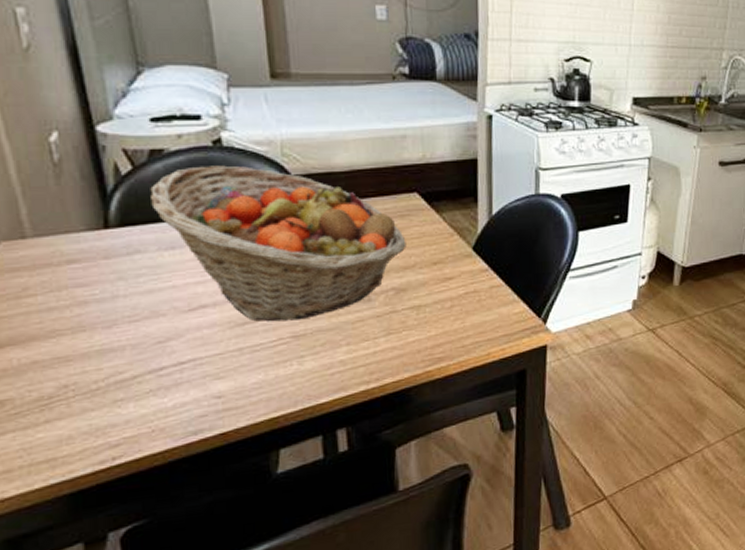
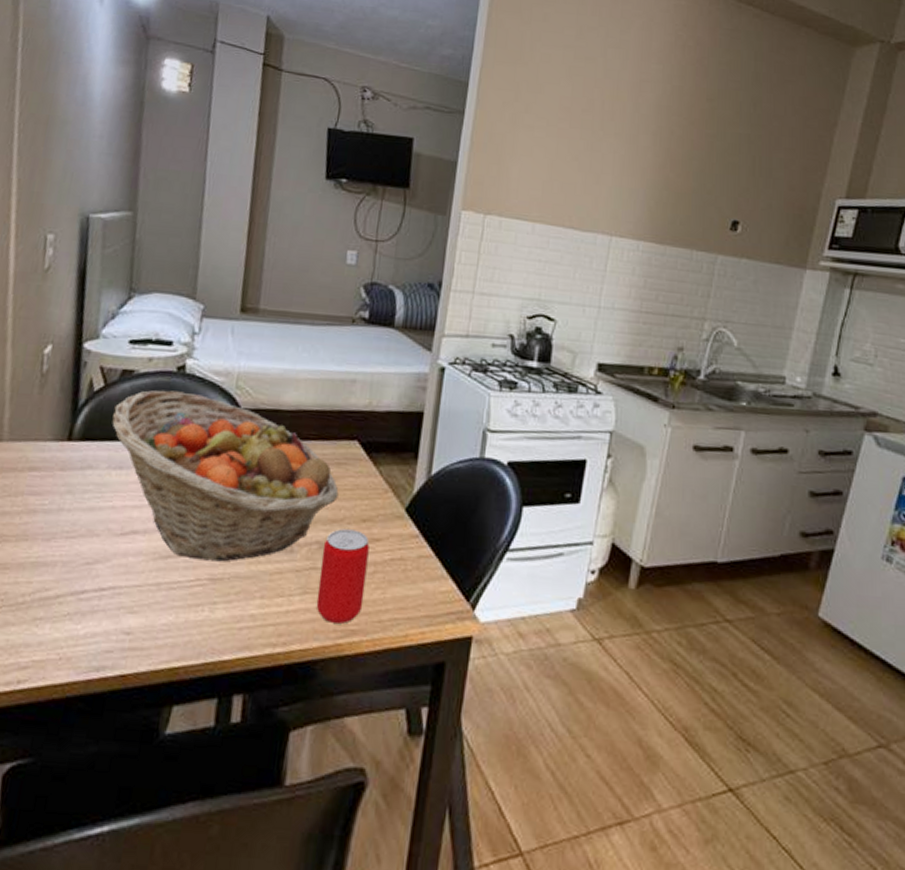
beverage can: none [399,273,446,355] -> present [316,529,370,624]

